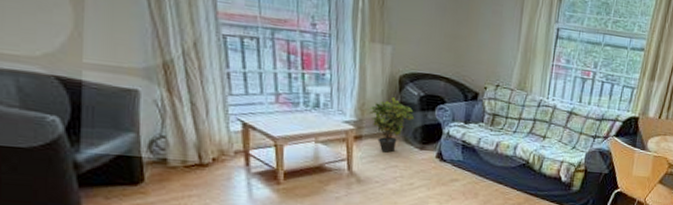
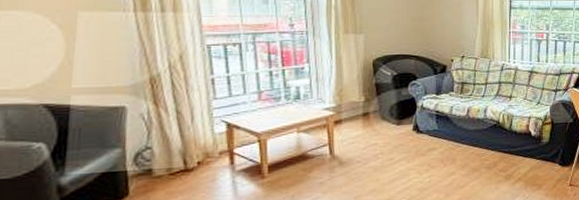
potted plant: present [369,96,415,153] -> none [347,79,390,132]

